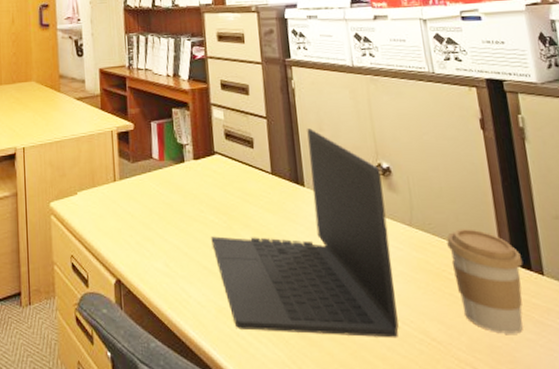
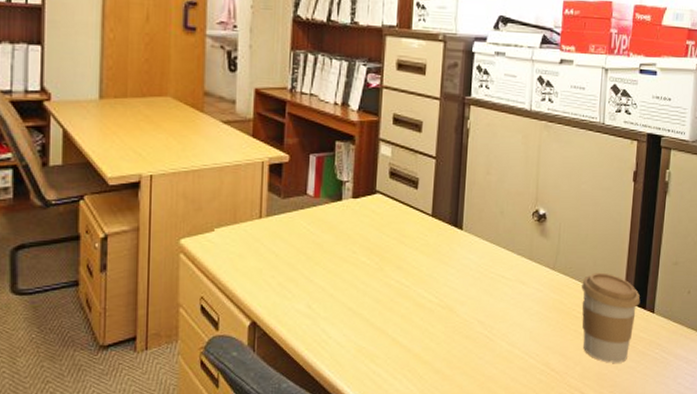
laptop: present [211,128,399,338] -> none [360,172,536,371]

